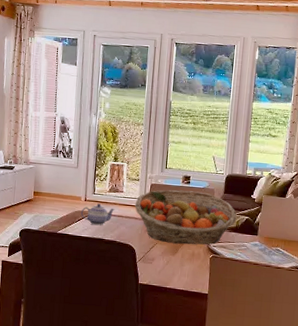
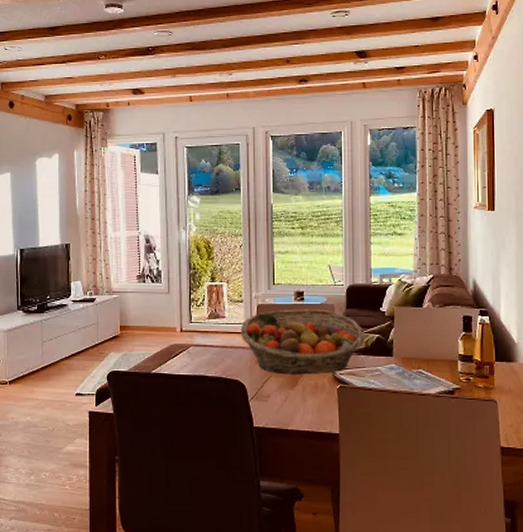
teapot: present [80,203,115,225] -> none [177,333,217,359]

